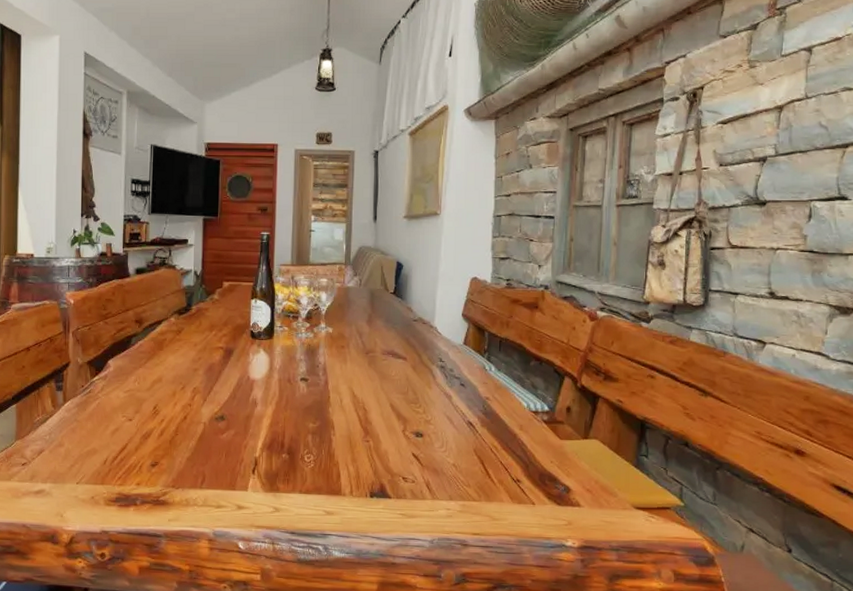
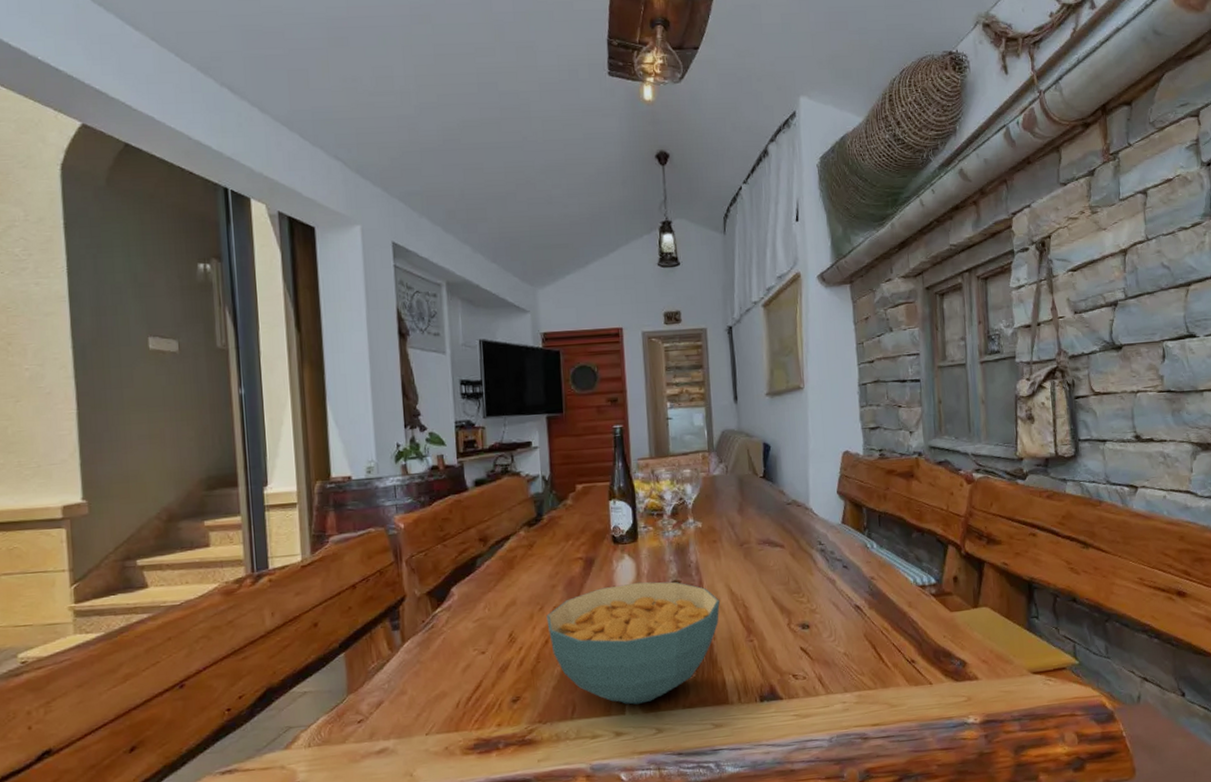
cereal bowl: none [187,375,342,484] -> present [546,581,720,705]

